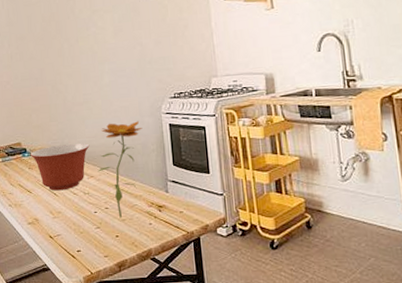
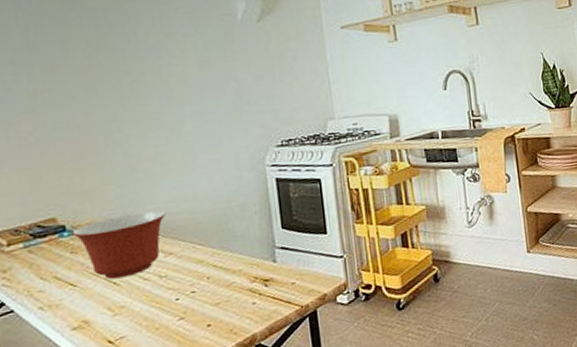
flower: present [98,121,143,218] -> none [180,177,241,302]

